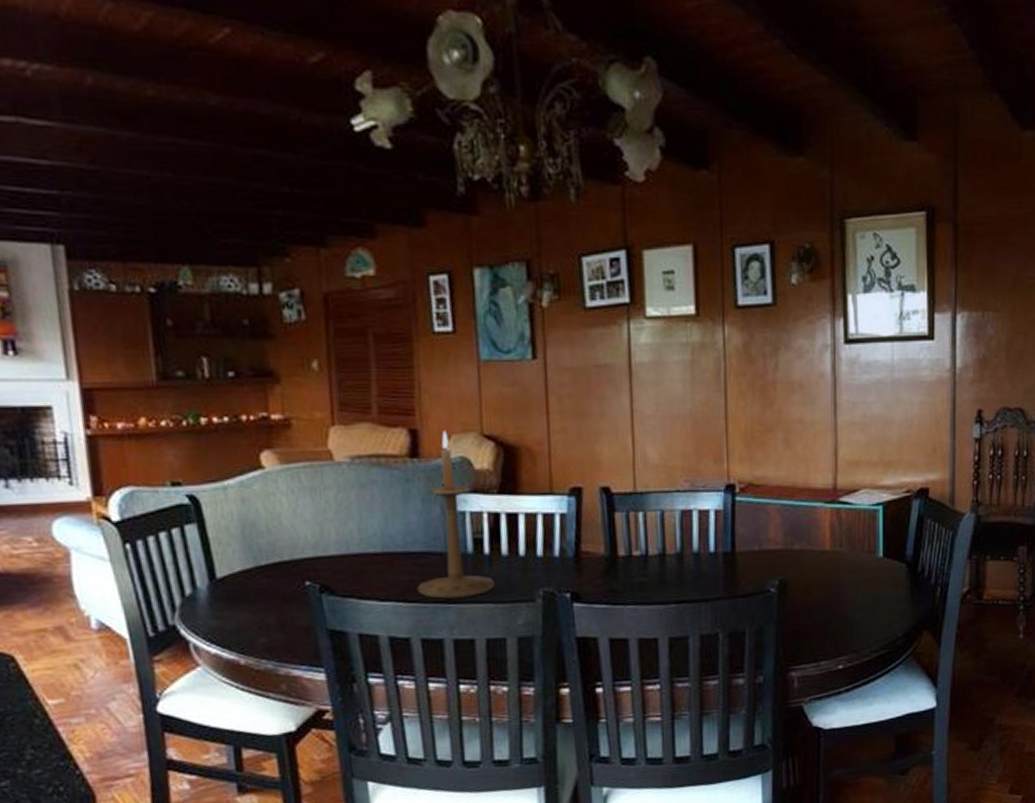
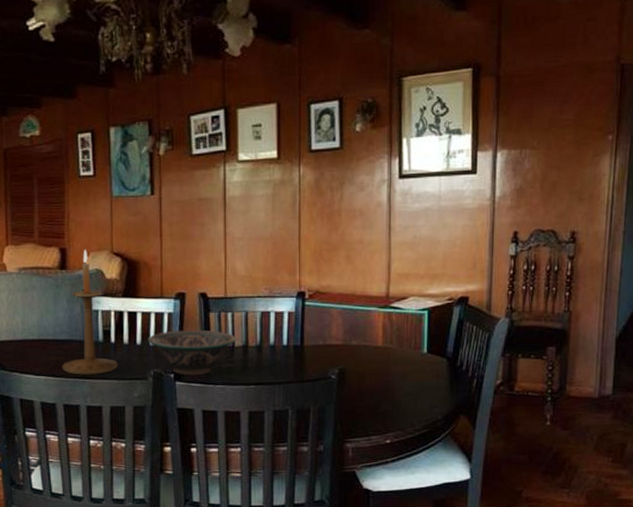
bowl: none [533,534,650,595] -> present [147,329,236,376]

